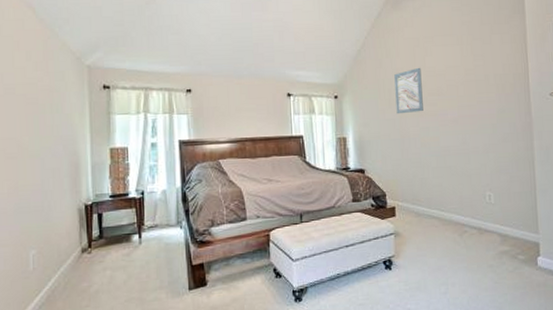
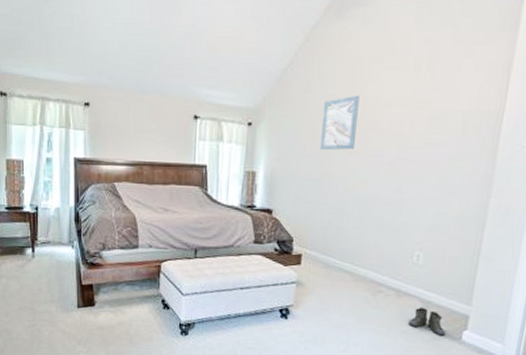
boots: none [493,240,525,266] -> present [408,307,446,337]

